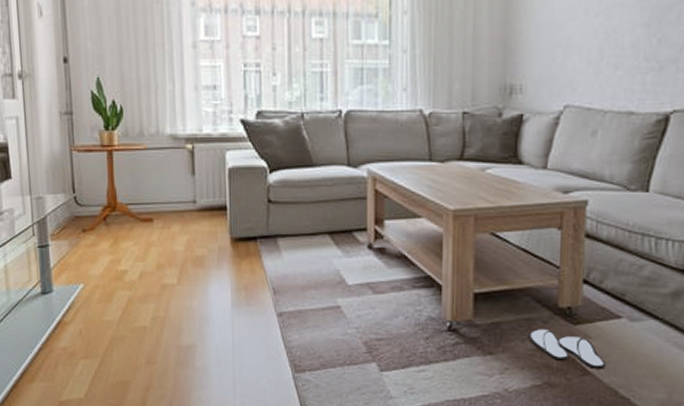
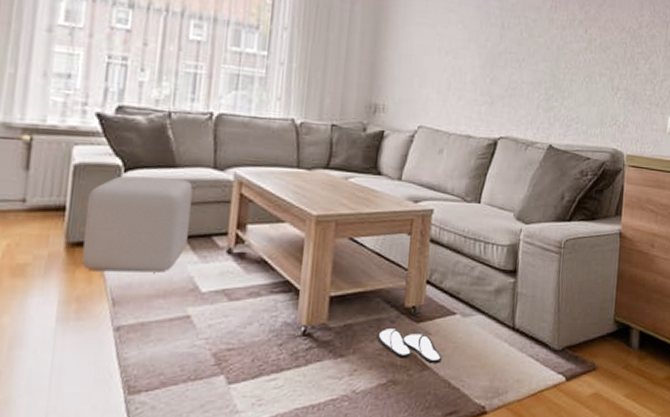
pouf: none [242,177,330,266] -> present [82,176,193,273]

